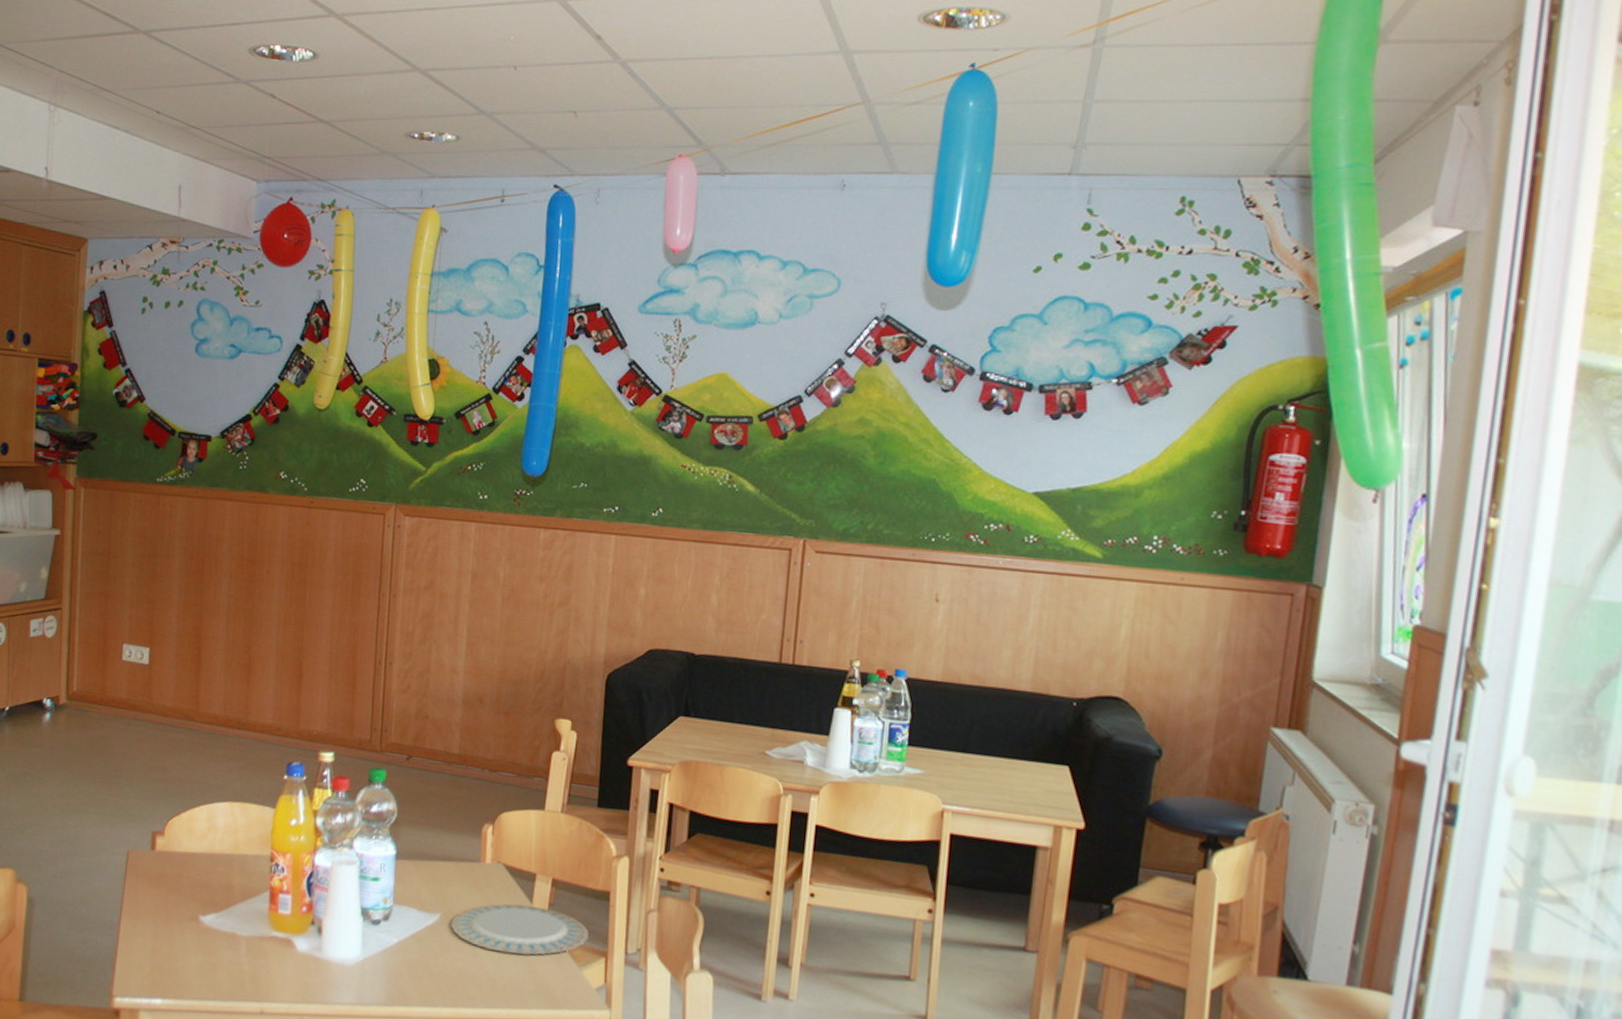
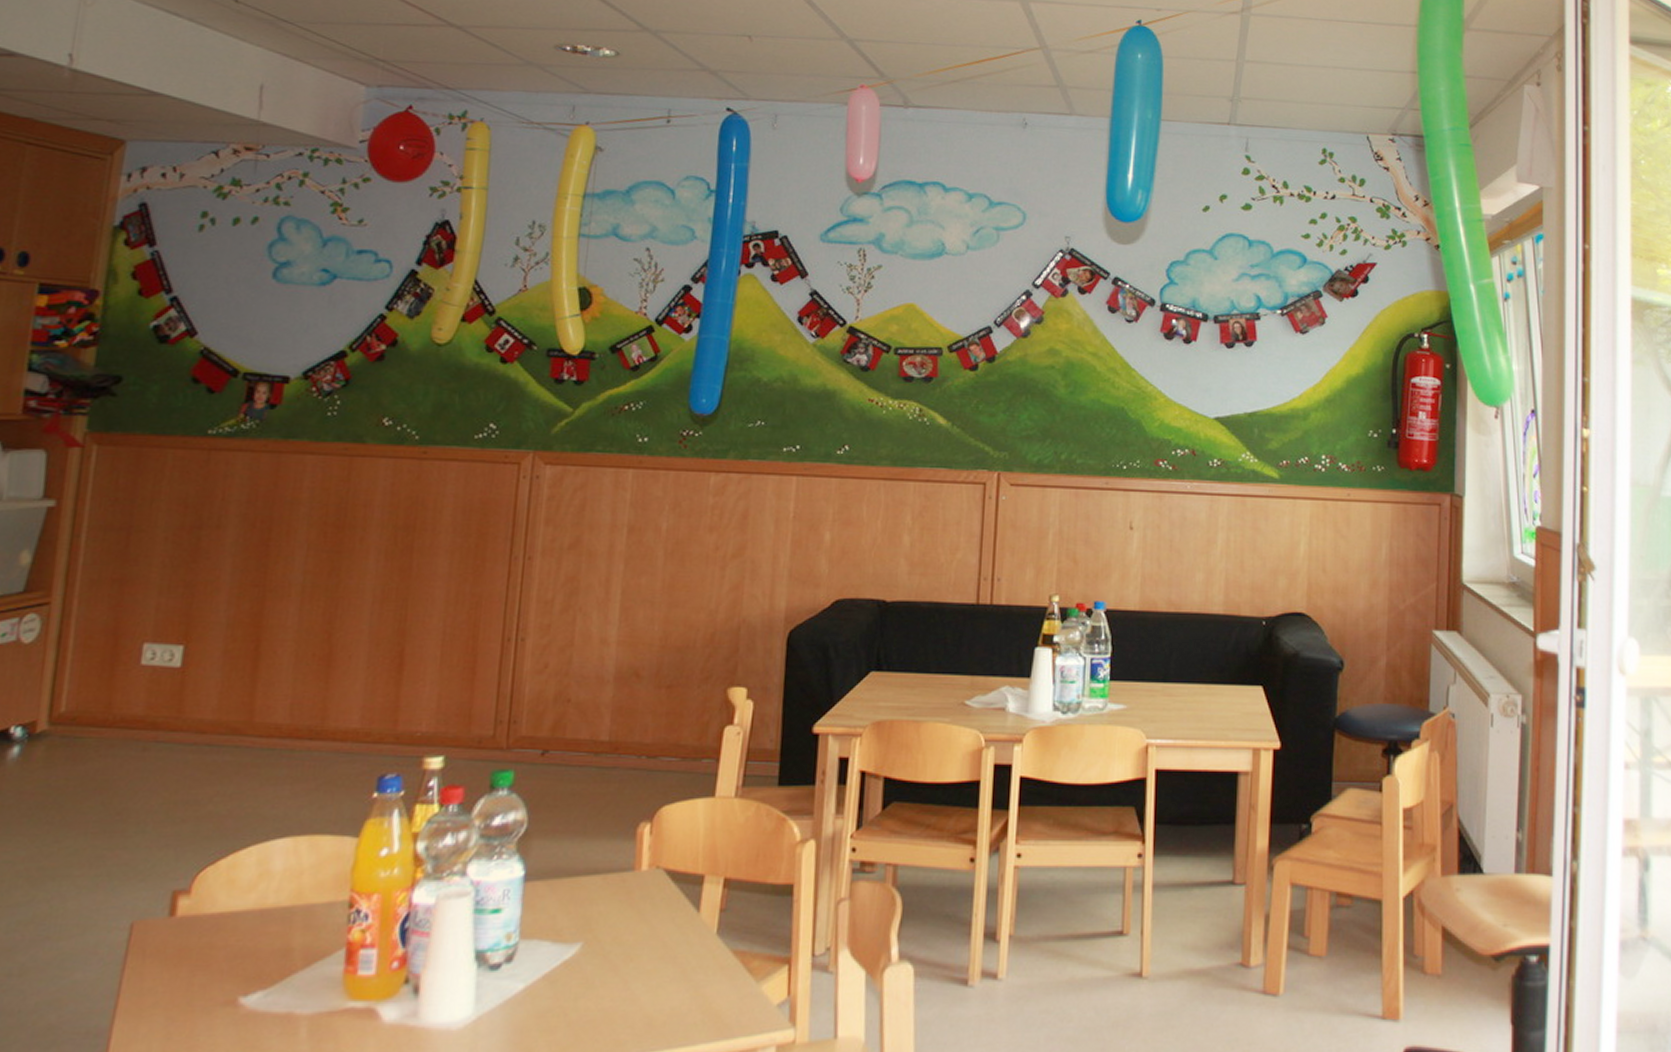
plate: present [451,904,589,955] -> none [595,916,768,979]

